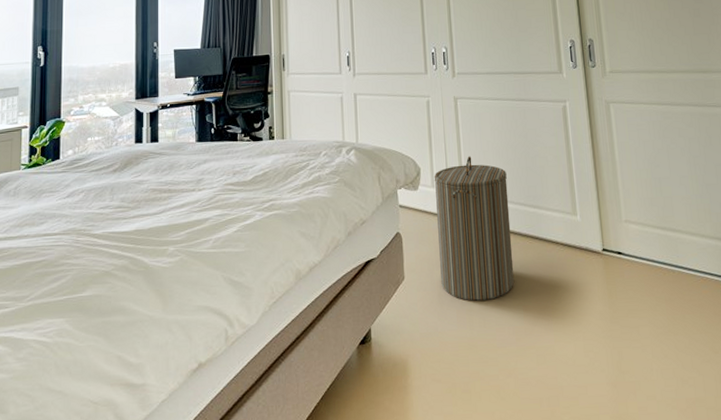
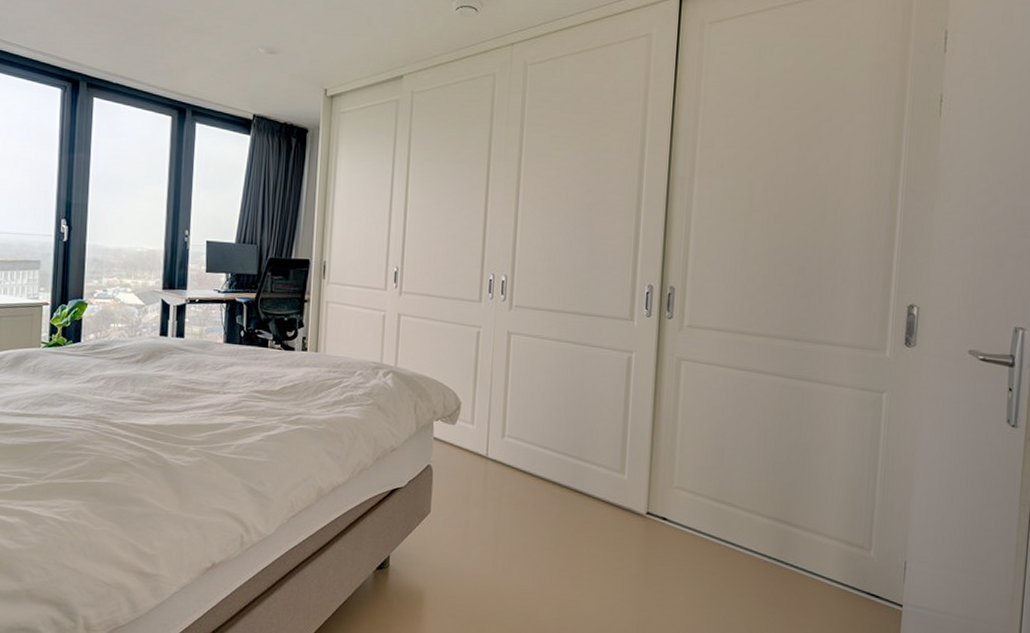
laundry hamper: present [434,156,515,301] -> none [469,397,554,546]

